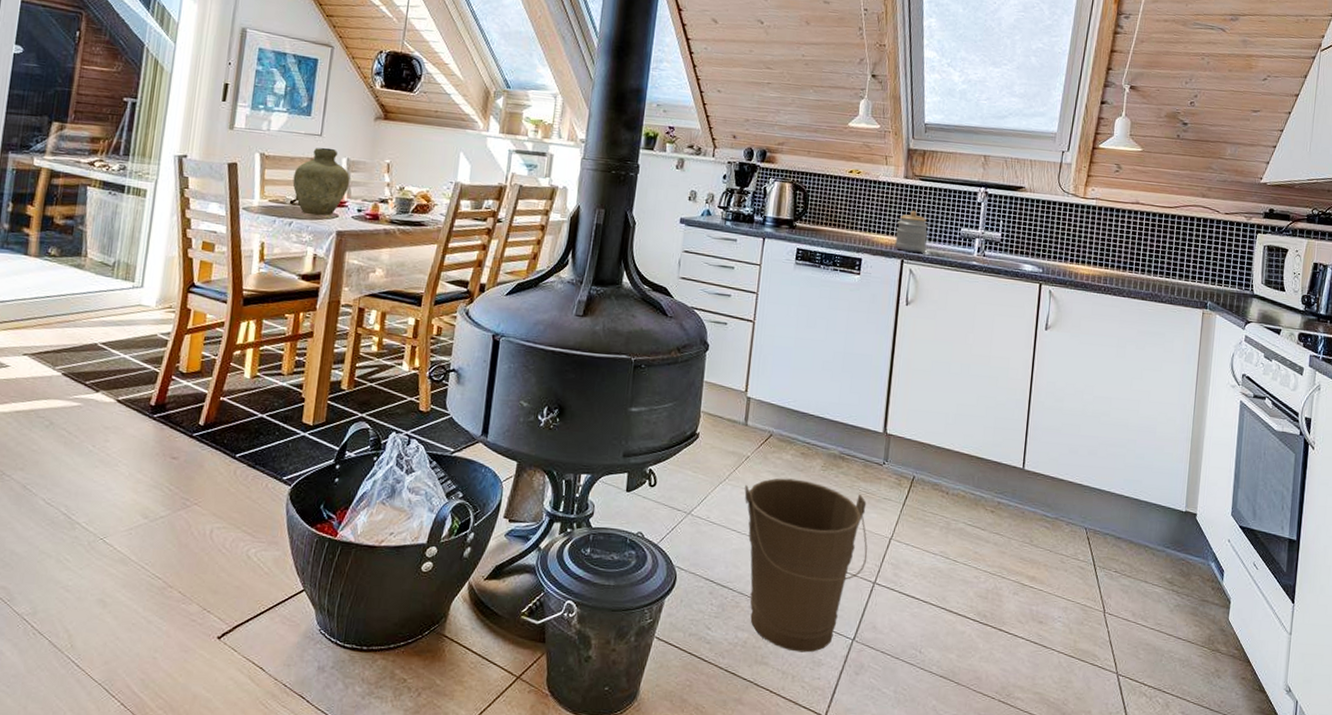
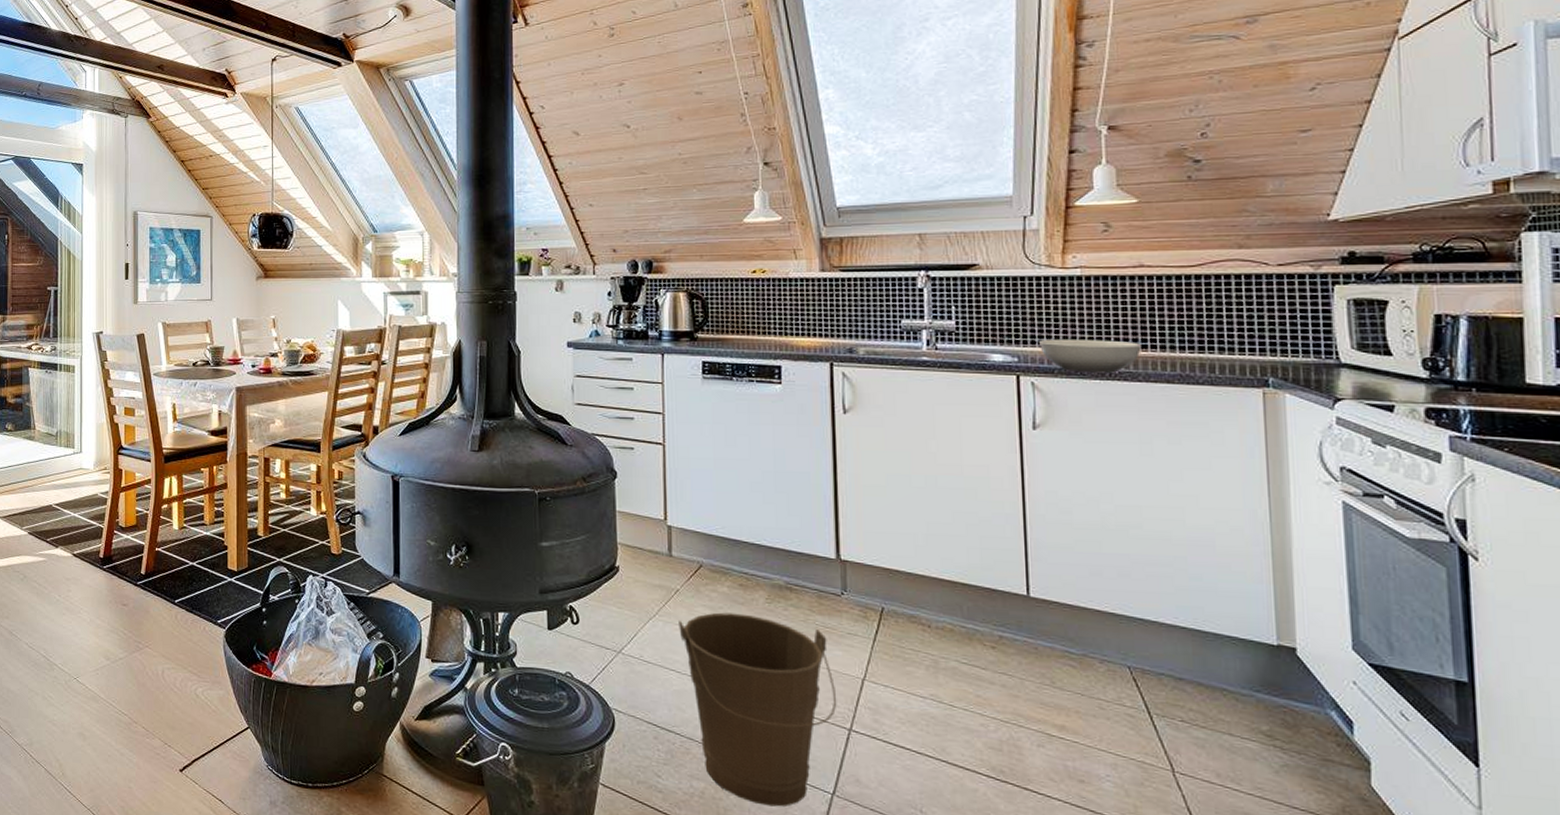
vase: present [292,147,350,216] -> none [192,310,242,375]
jar: present [895,210,928,253] -> none [819,306,861,353]
bowl: none [1058,256,1129,288] -> present [1038,338,1142,373]

